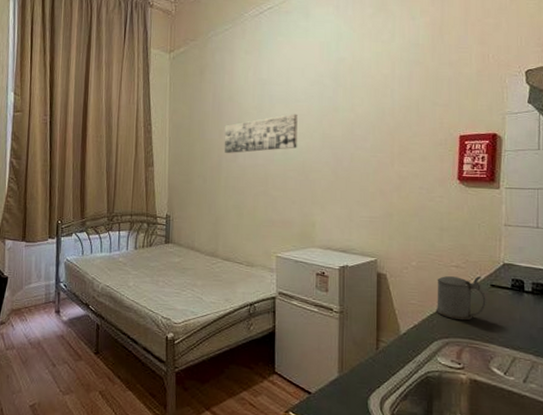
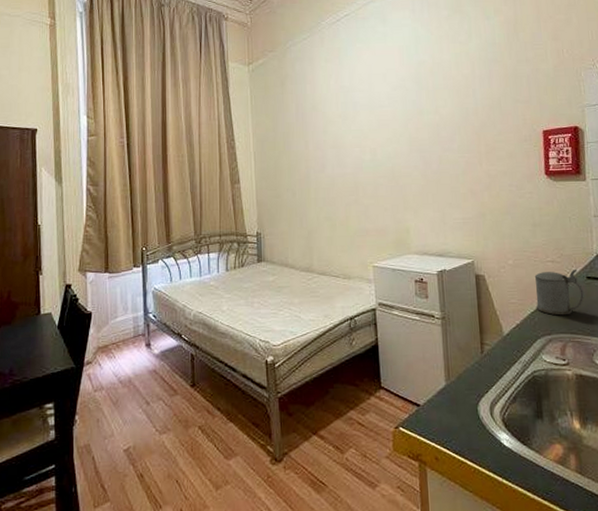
wall art: present [224,113,298,153] -> none [310,119,385,164]

